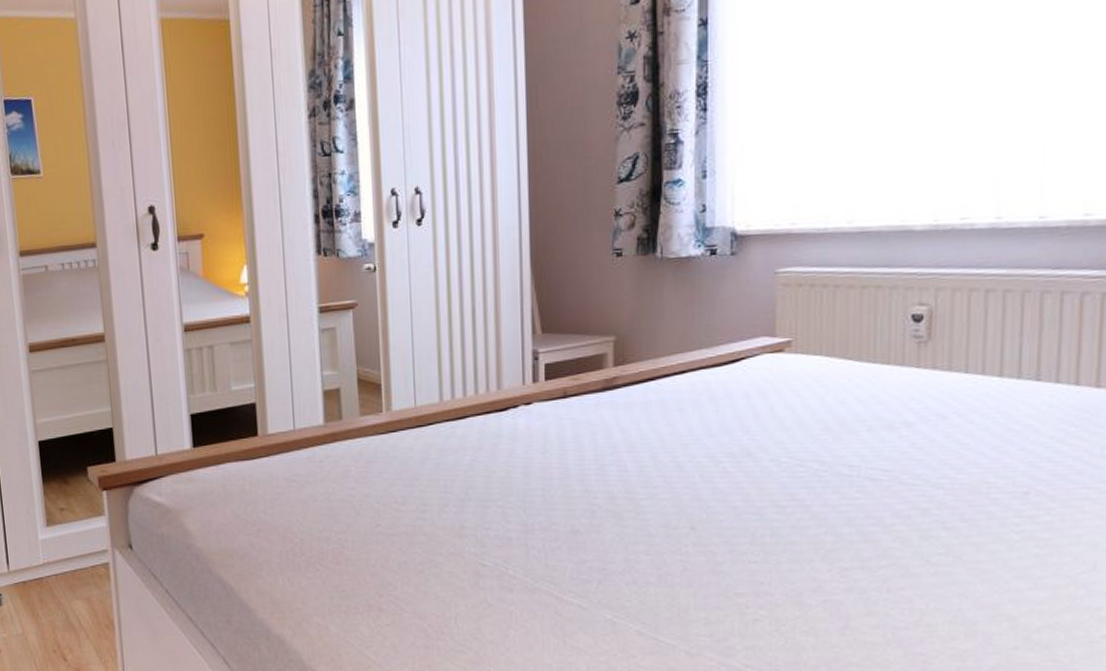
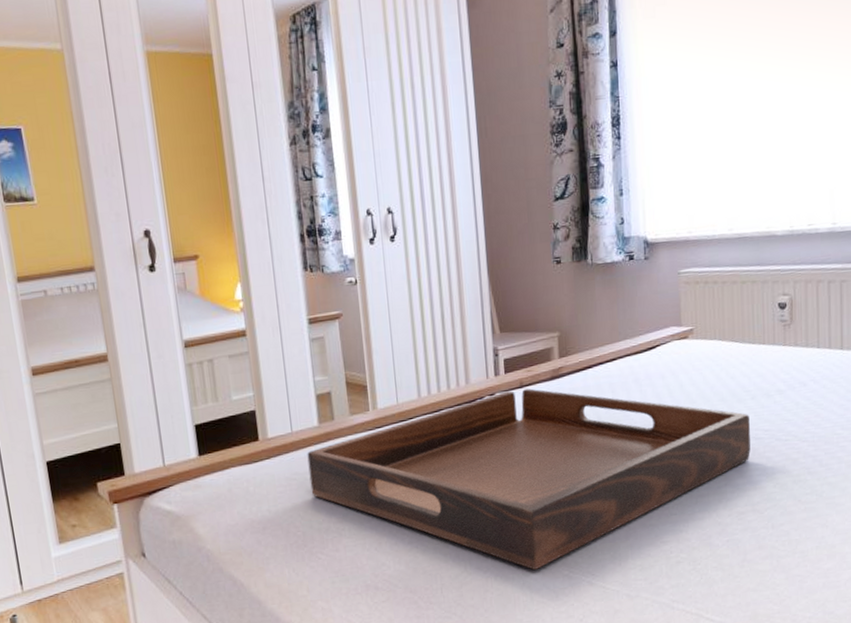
serving tray: none [310,399,863,609] -> present [307,388,751,570]

